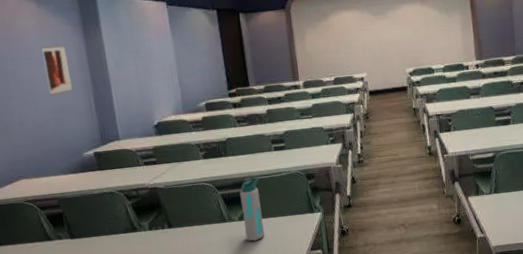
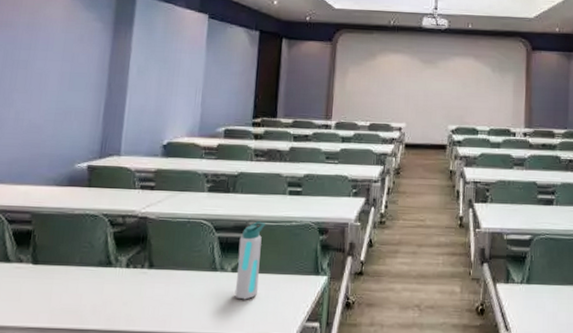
wall art: present [40,46,73,96] -> none [57,40,89,95]

